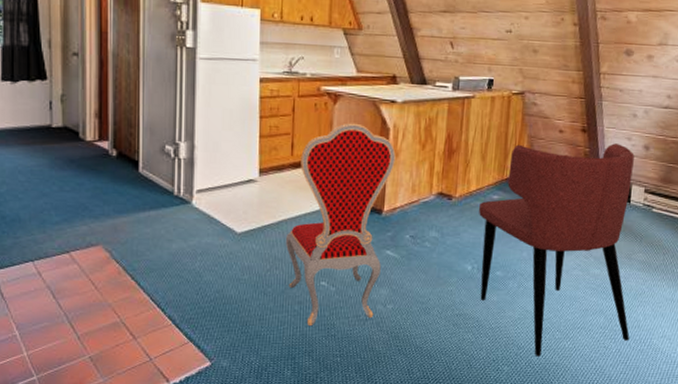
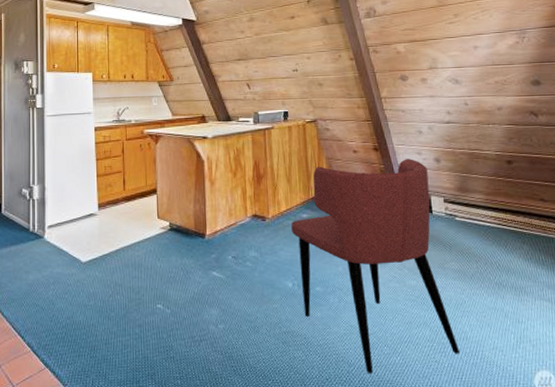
dining chair: present [285,123,396,327] -> none [123,158,212,349]

